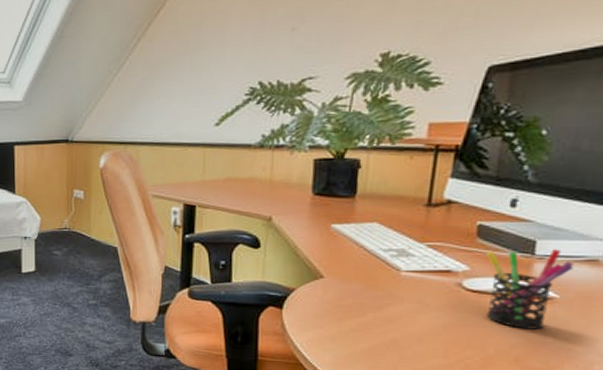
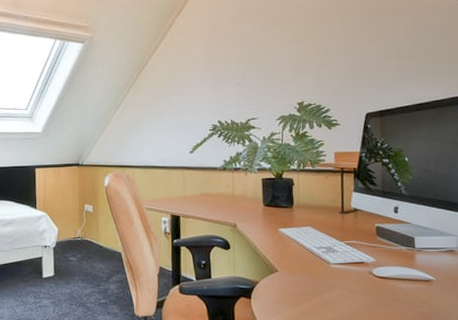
pen holder: present [486,249,574,330] -> none [384,243,440,305]

